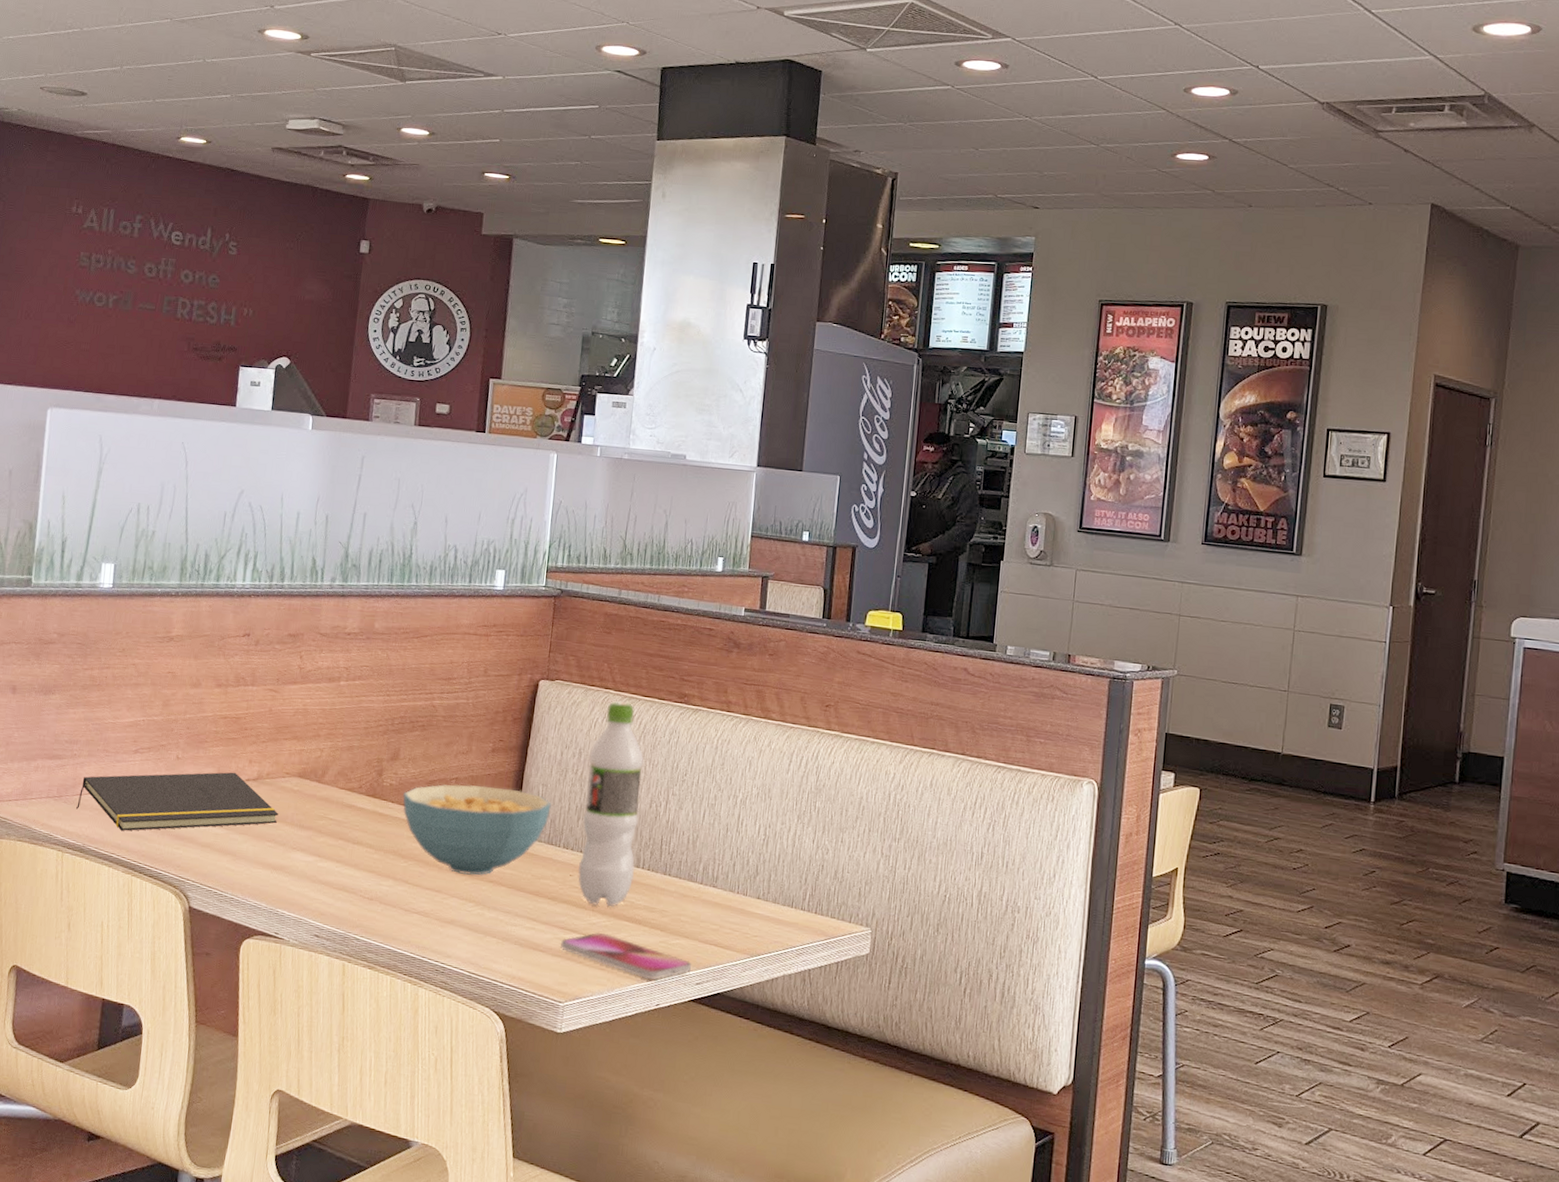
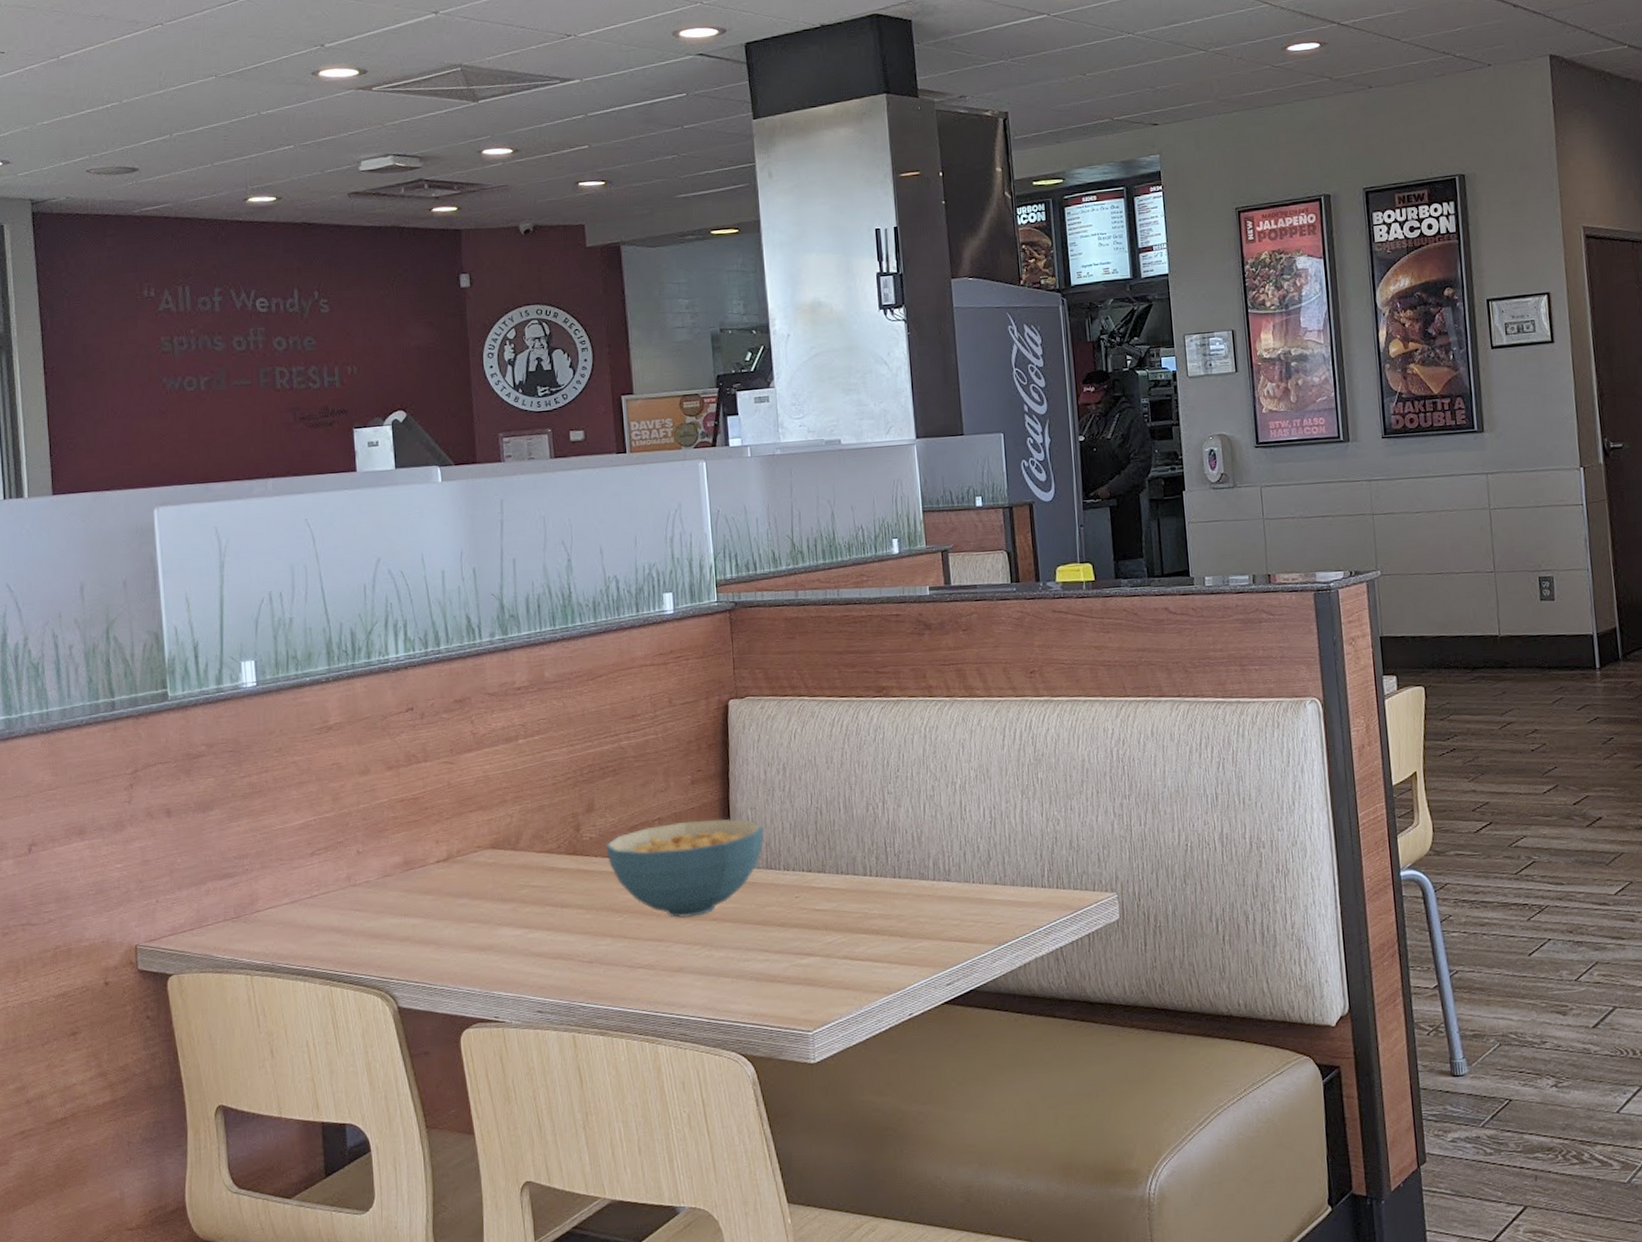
notepad: present [76,772,279,831] -> none [258,856,478,941]
smartphone: present [561,932,692,980] -> none [799,950,940,989]
pop: present [577,701,645,908] -> none [793,705,863,924]

